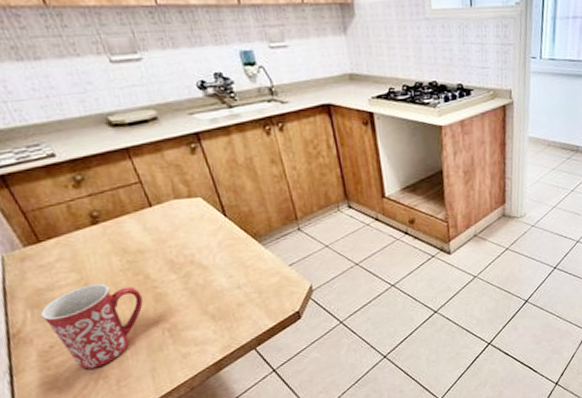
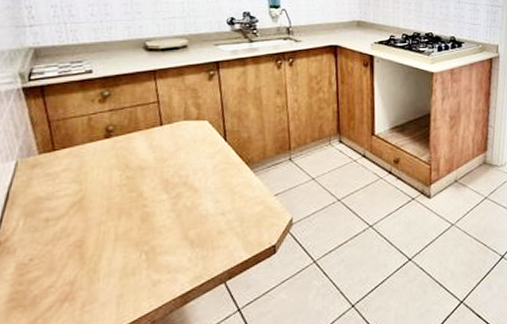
mug: present [40,283,143,370] -> none [31,197,130,289]

